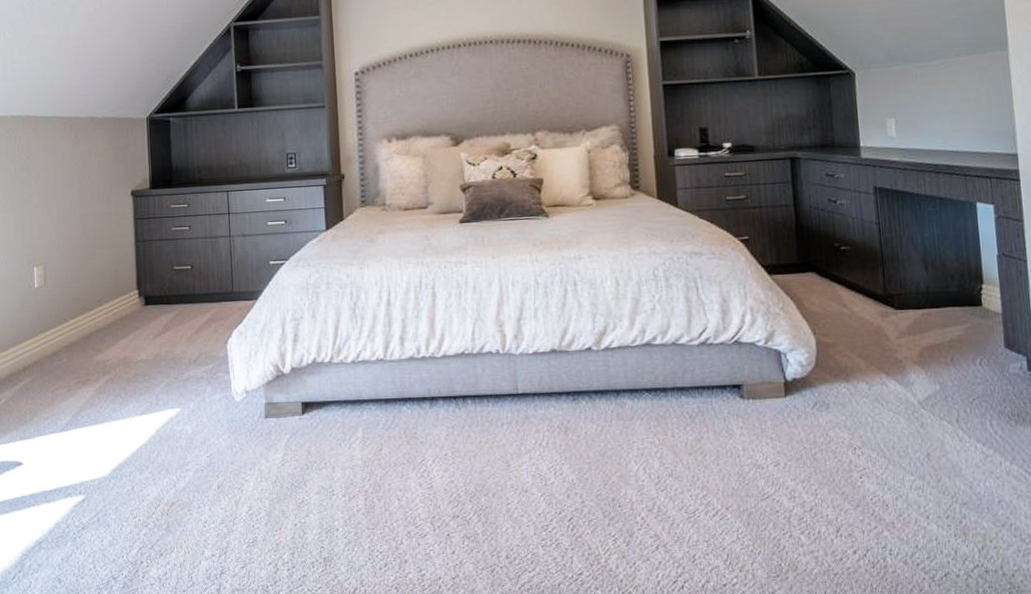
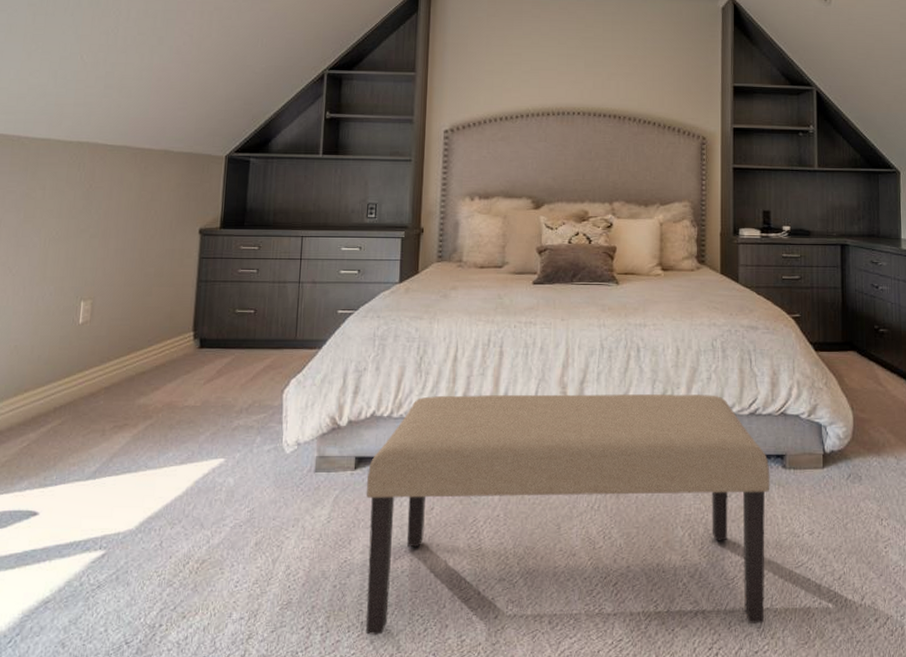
bench: none [314,326,731,570] -> present [366,394,770,635]

